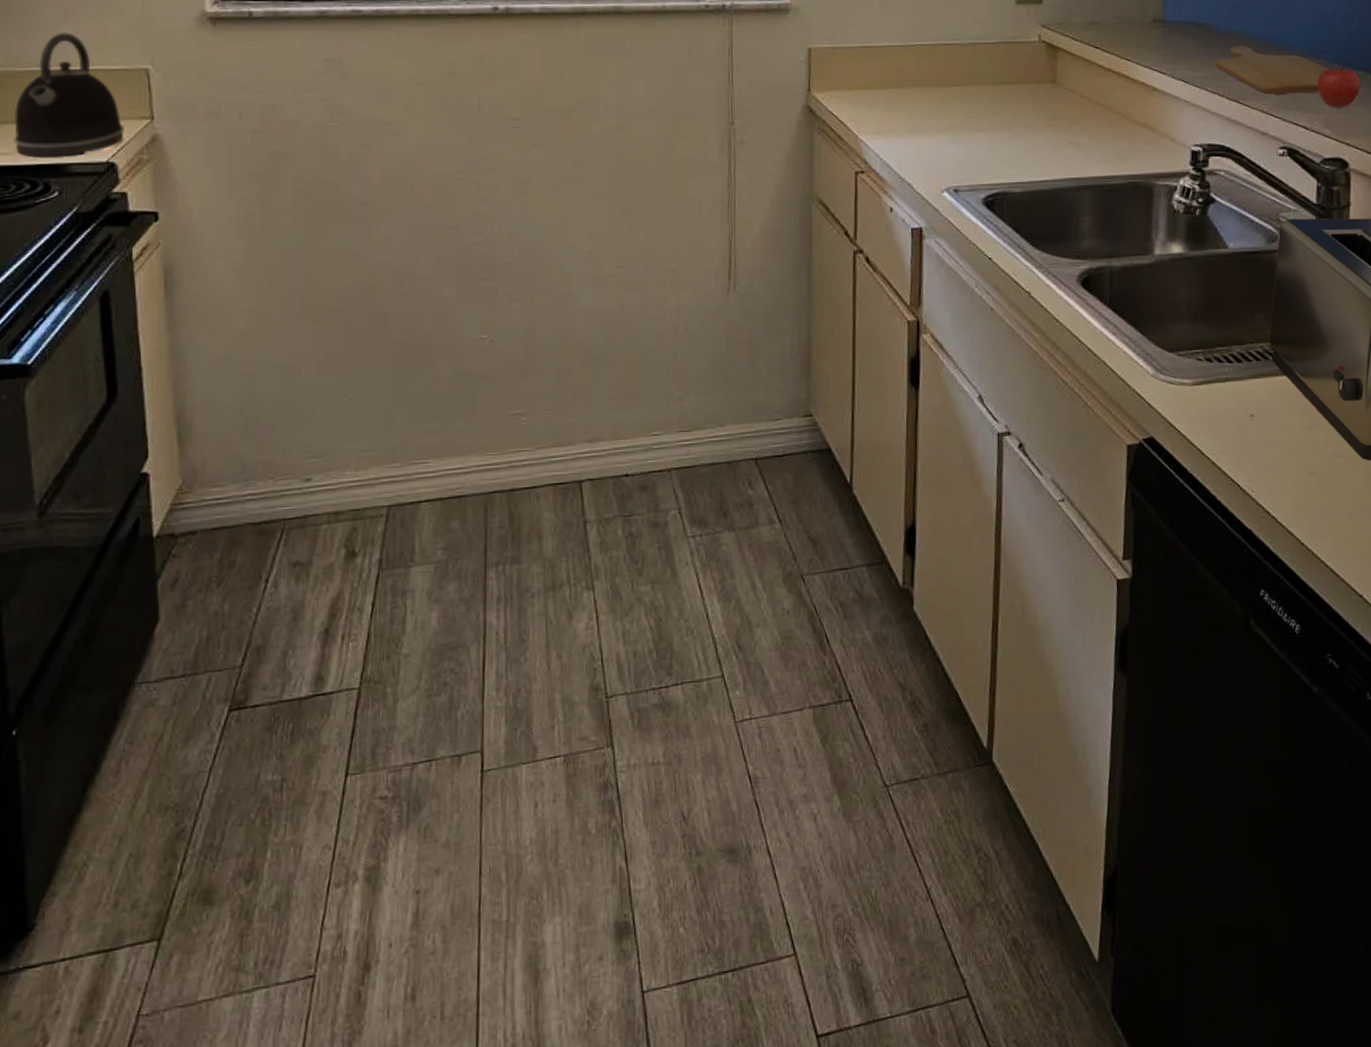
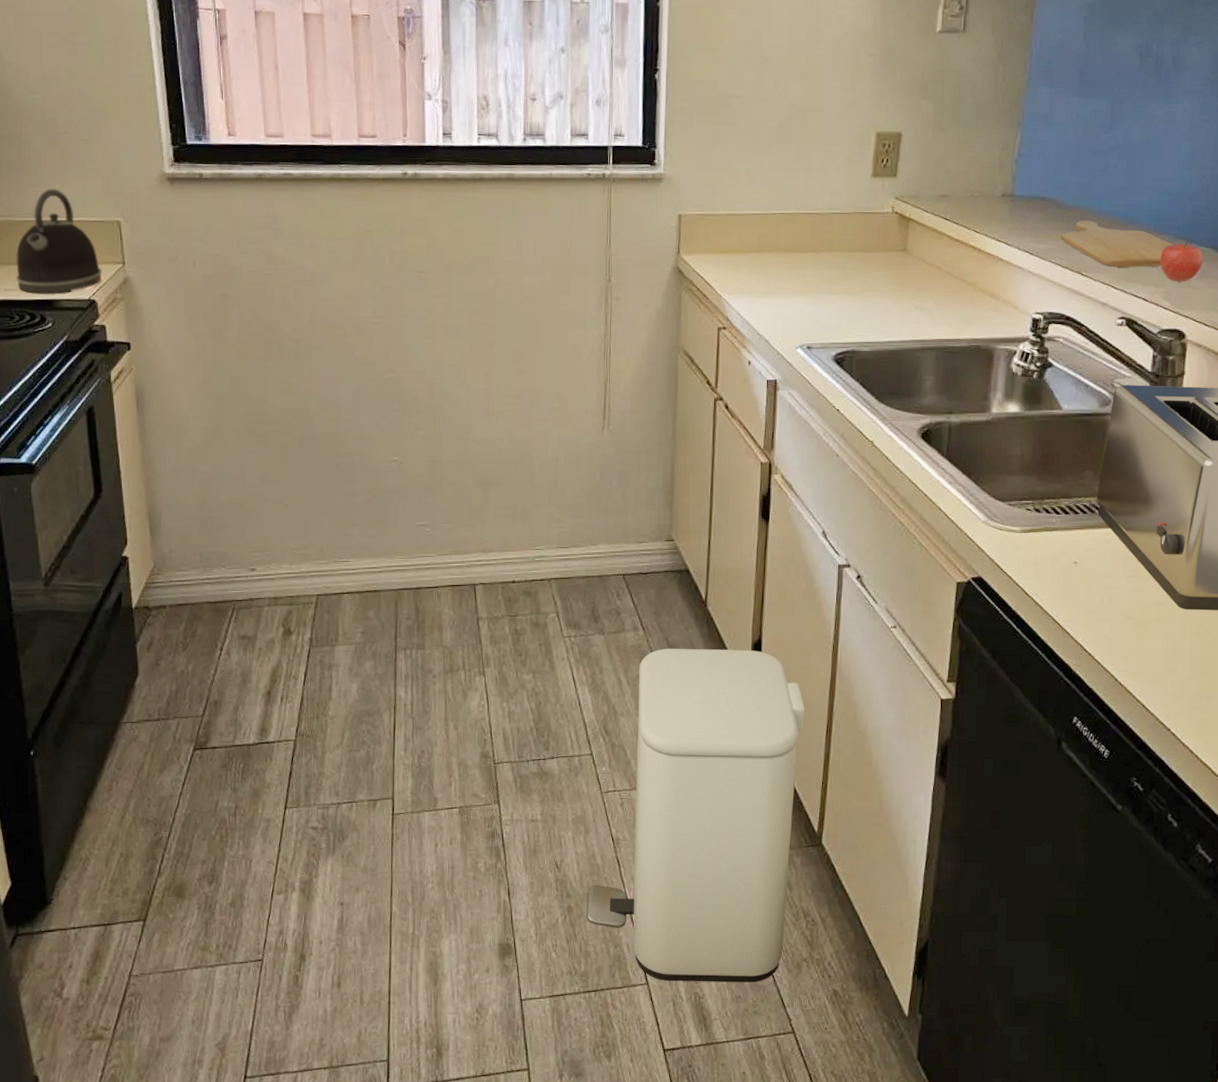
pedal bin: none [719,538,968,948] -> present [586,648,805,983]

